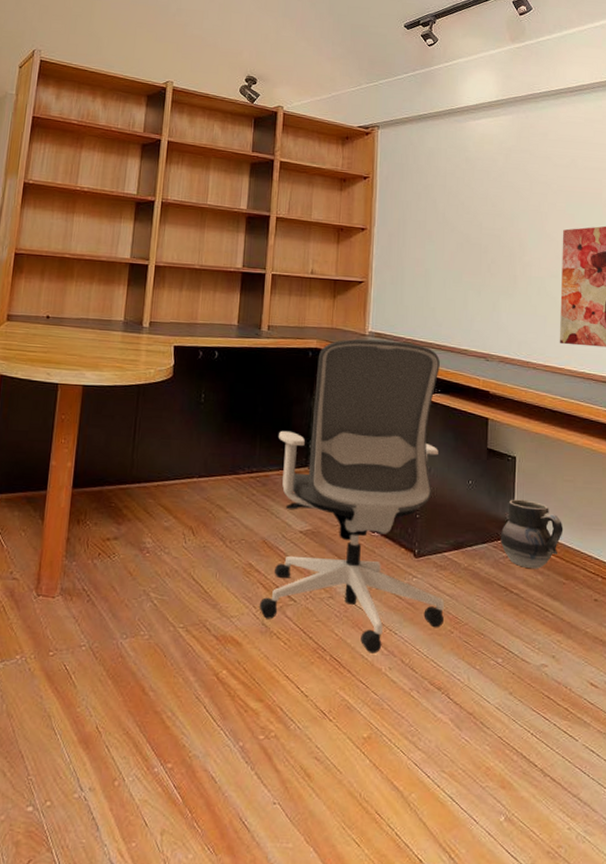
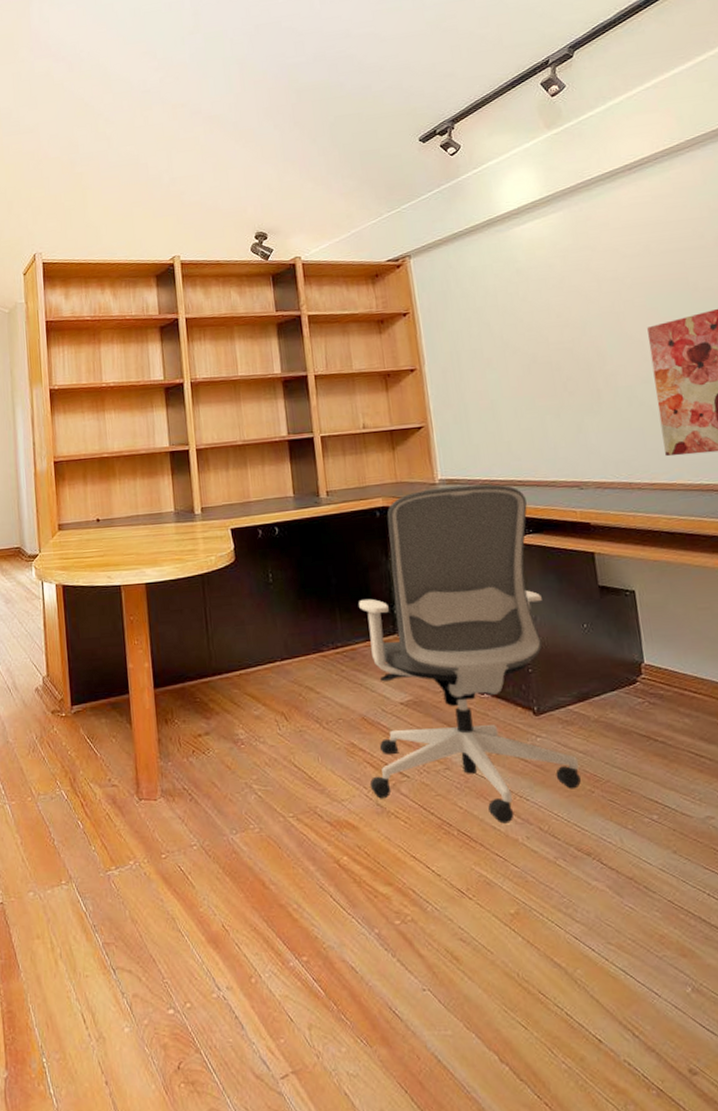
ceramic jug: present [500,499,563,569] -> none [631,636,707,713]

